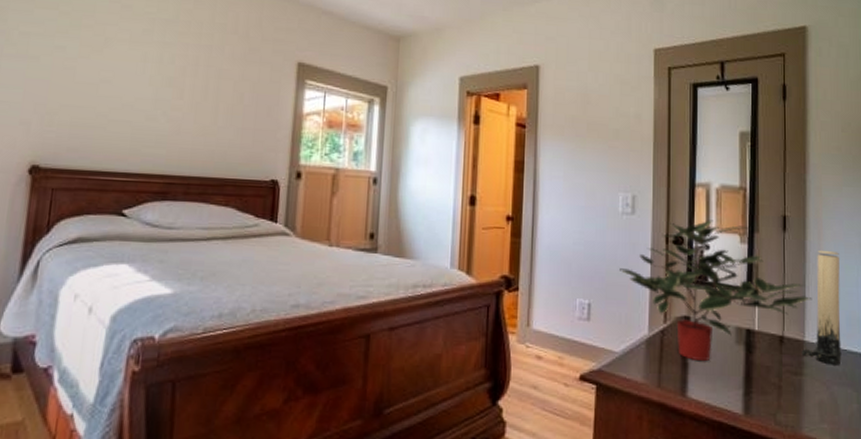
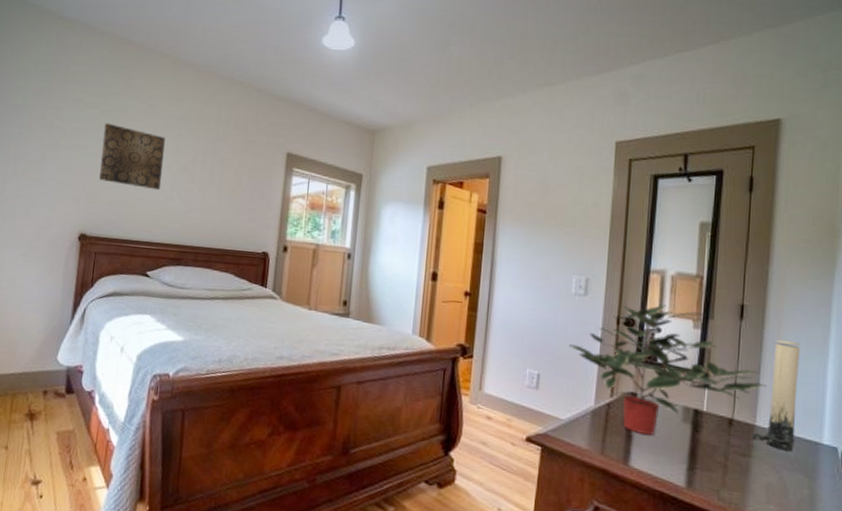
wall art: none [57,27,145,109] -> present [99,123,166,191]

